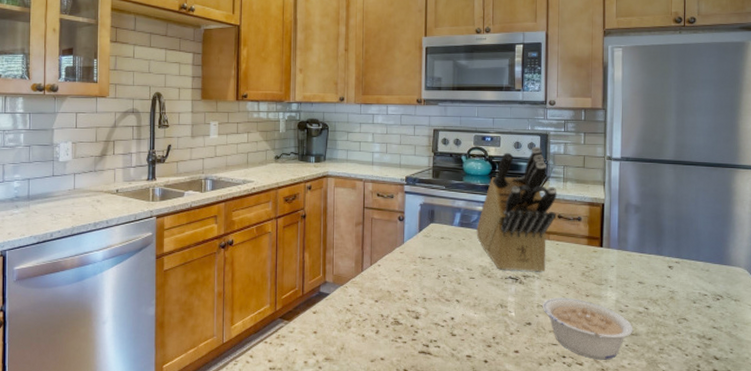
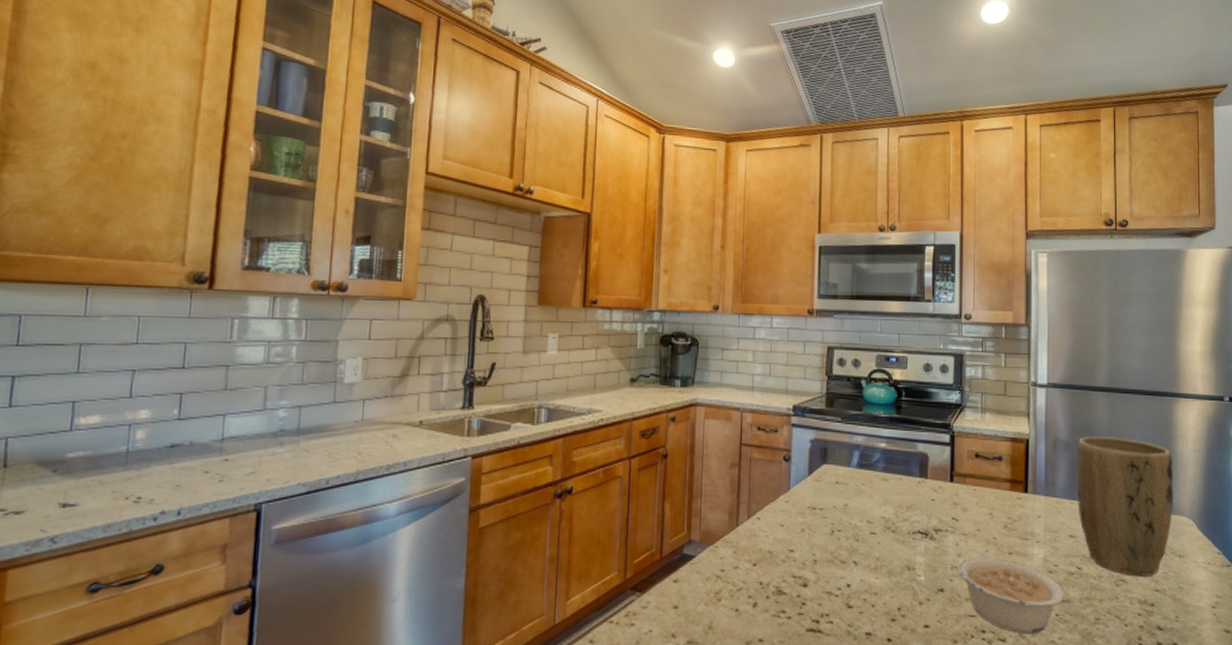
knife block: present [476,147,557,272] -> none [878,369,974,525]
plant pot: none [645,201,732,316] -> present [1076,437,1174,577]

